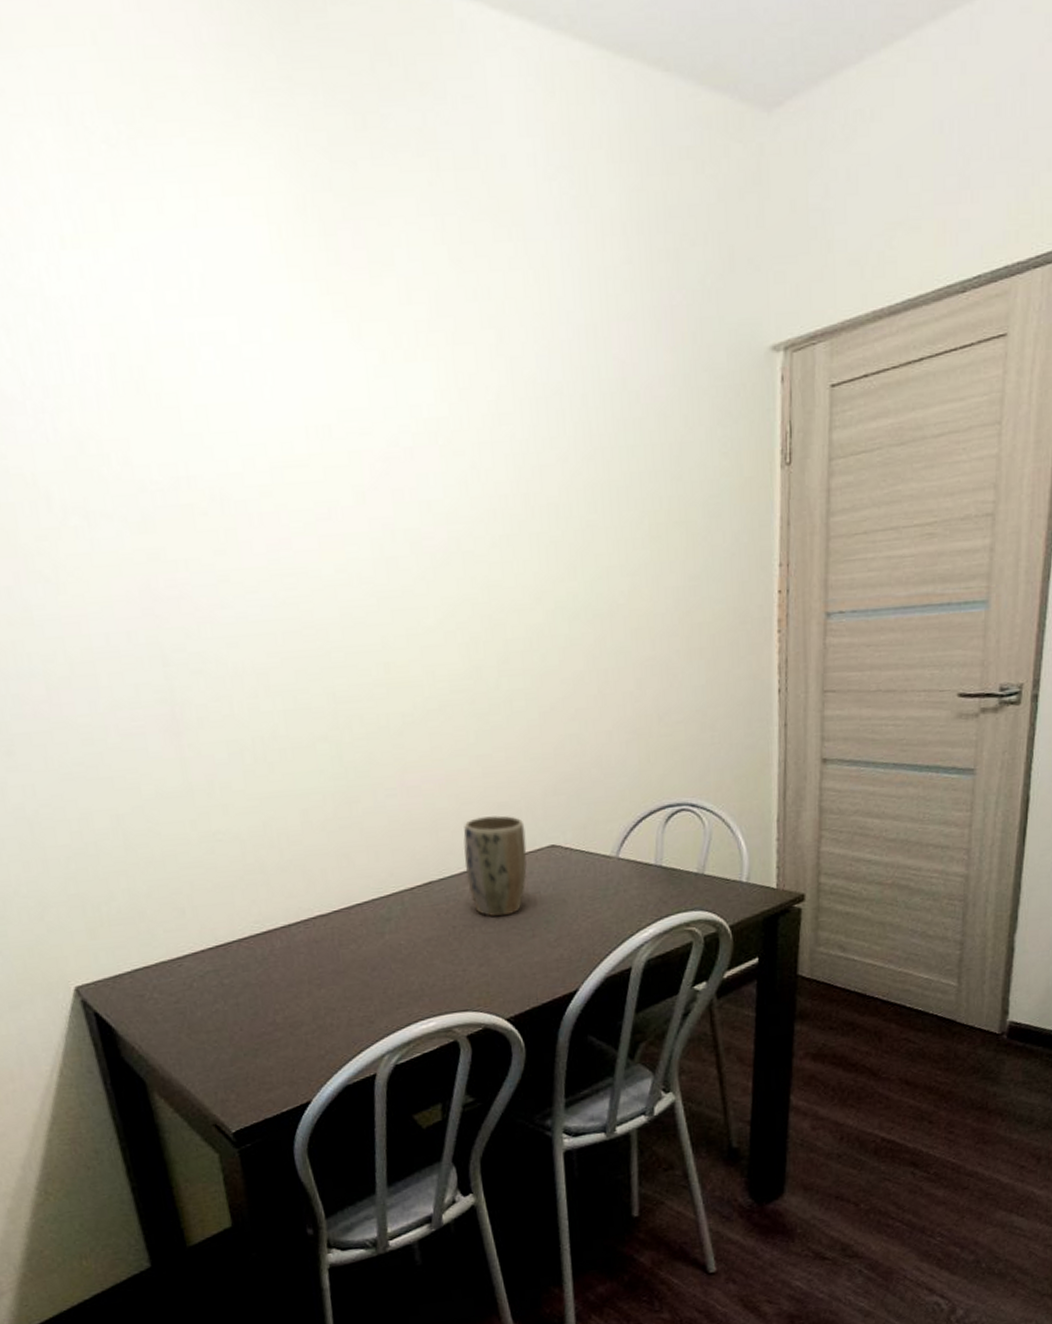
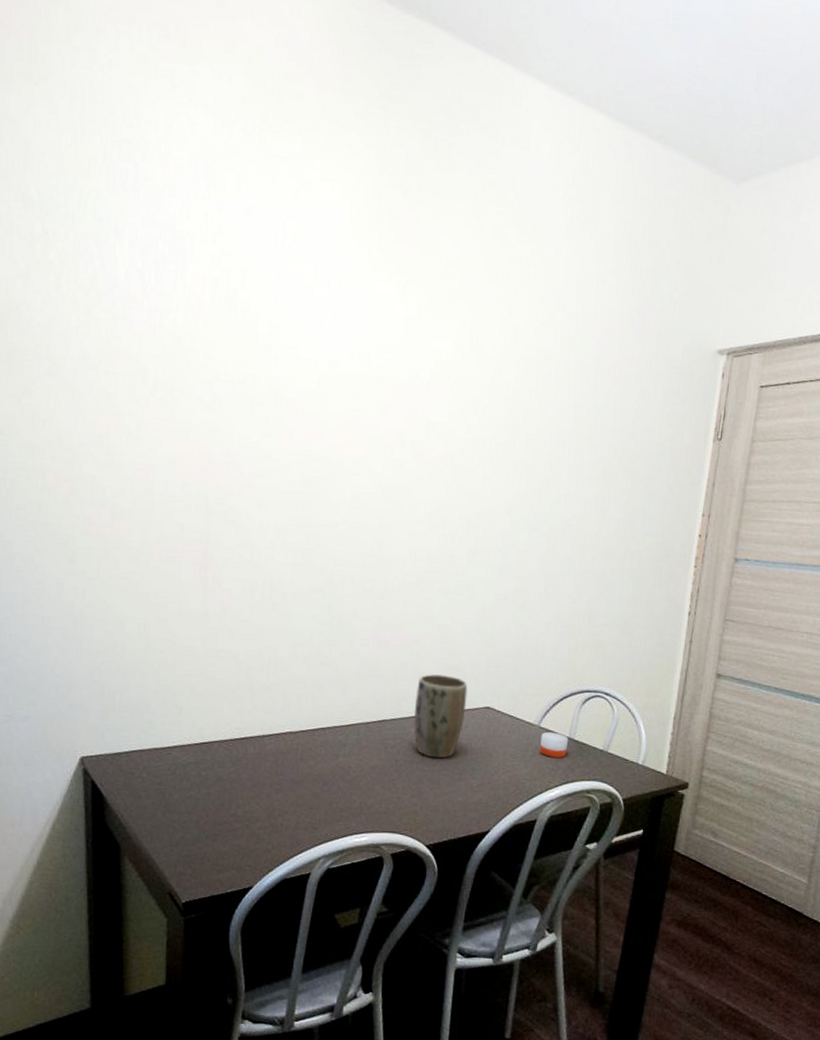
candle: none [621,861,656,892] -> present [539,731,569,758]

